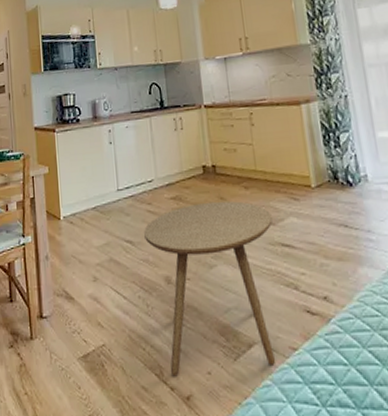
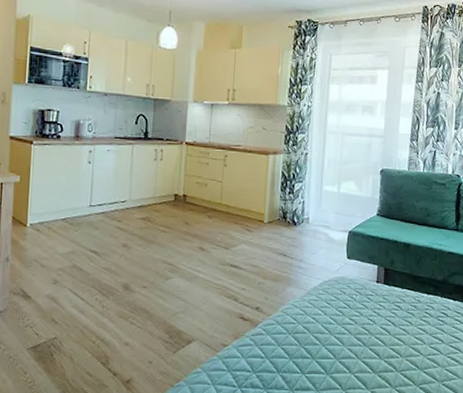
side table: present [144,201,276,377] -> none [110,225,227,365]

